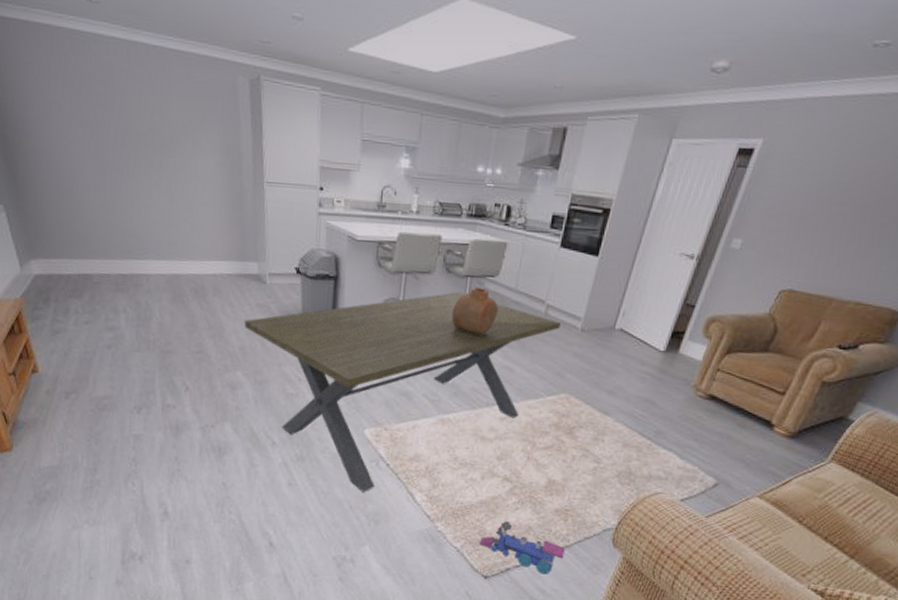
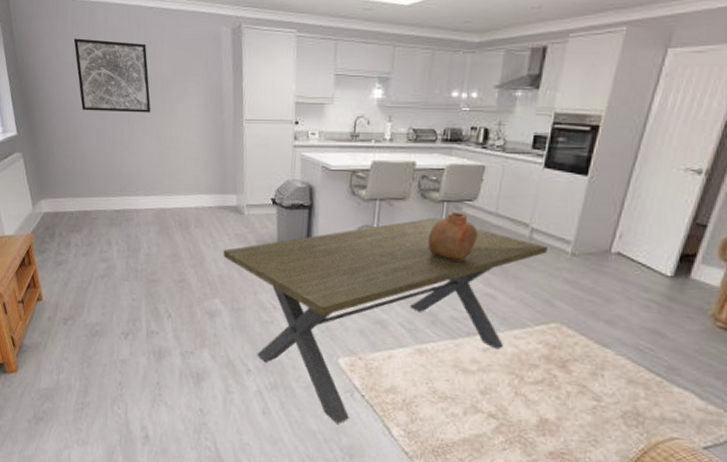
wall art: none [62,74,159,168] -> present [73,38,151,113]

